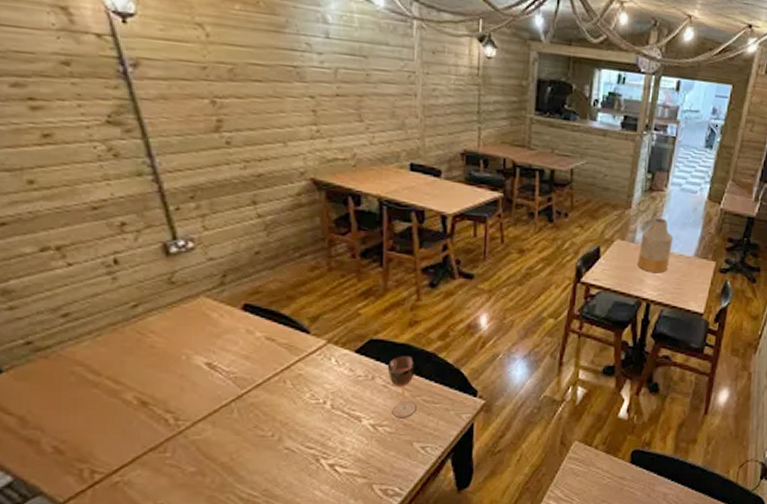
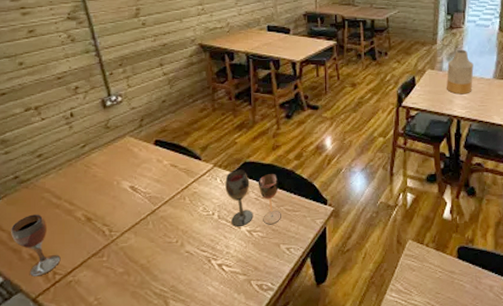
cup: none [22,394,102,475] -> present [11,214,61,277]
wine glass: none [342,348,380,419] -> present [225,169,253,226]

